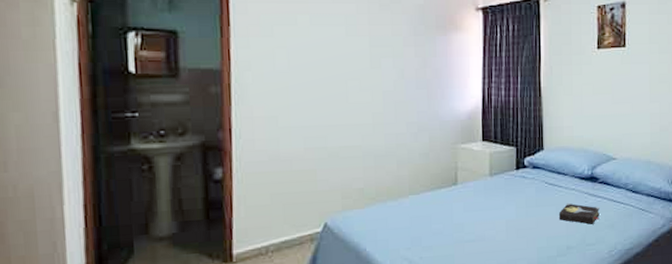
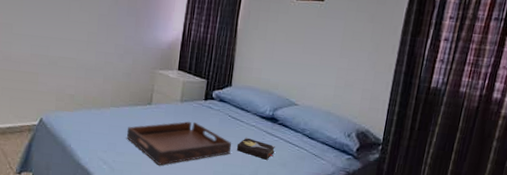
serving tray: none [433,195,553,253] -> present [127,121,232,165]

